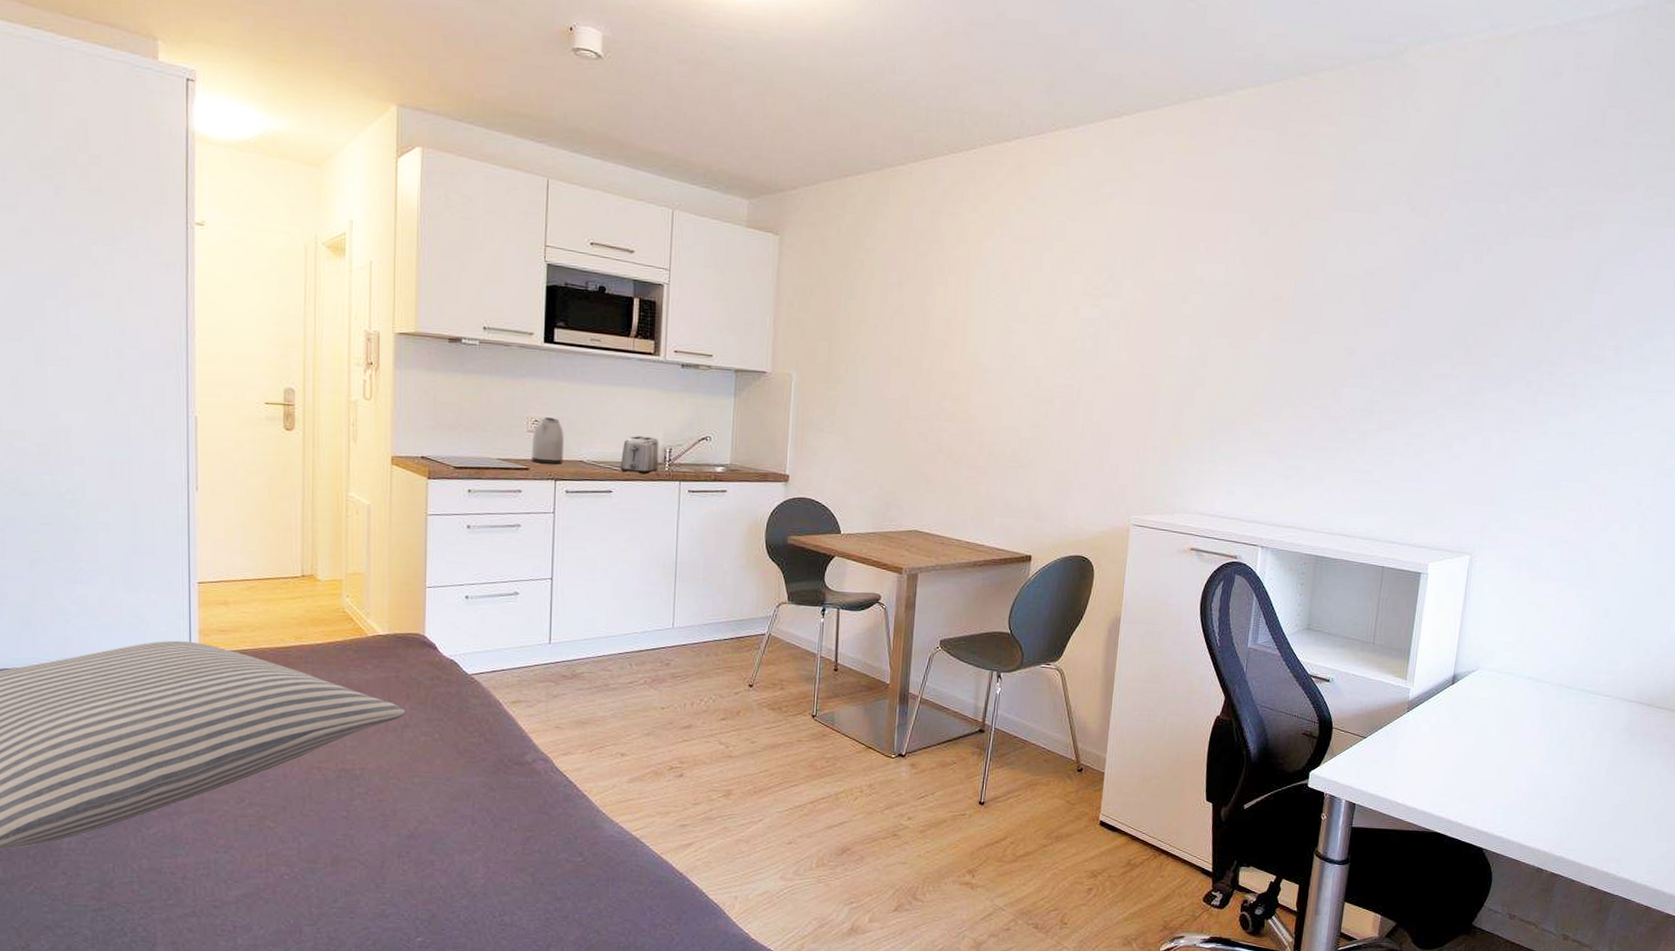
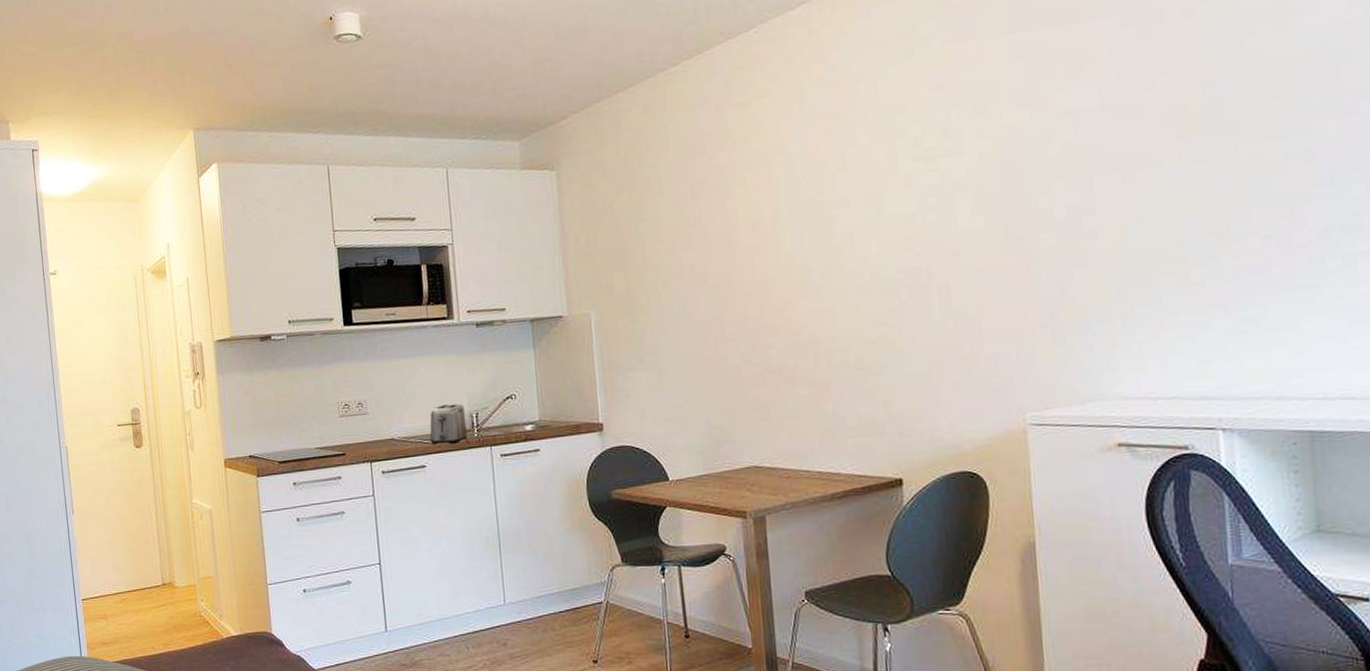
kettle: present [531,417,565,465] -> none [344,399,376,447]

